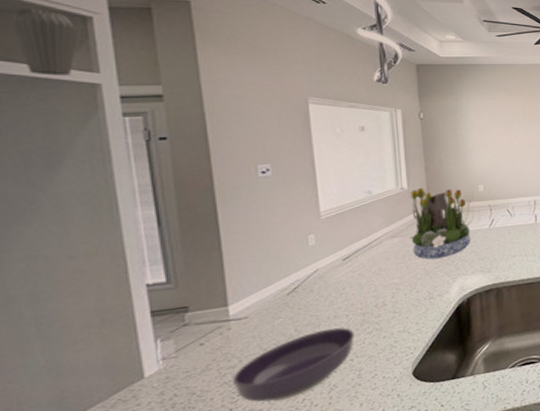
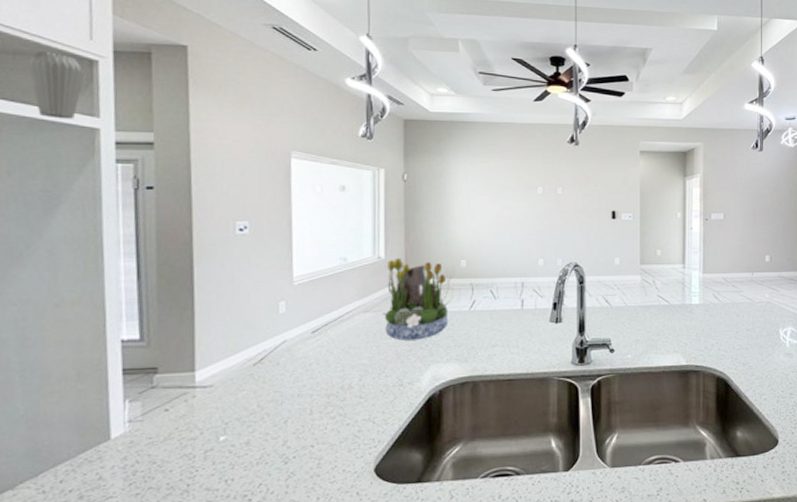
bowl: present [232,327,354,402] -> none [192,407,317,483]

